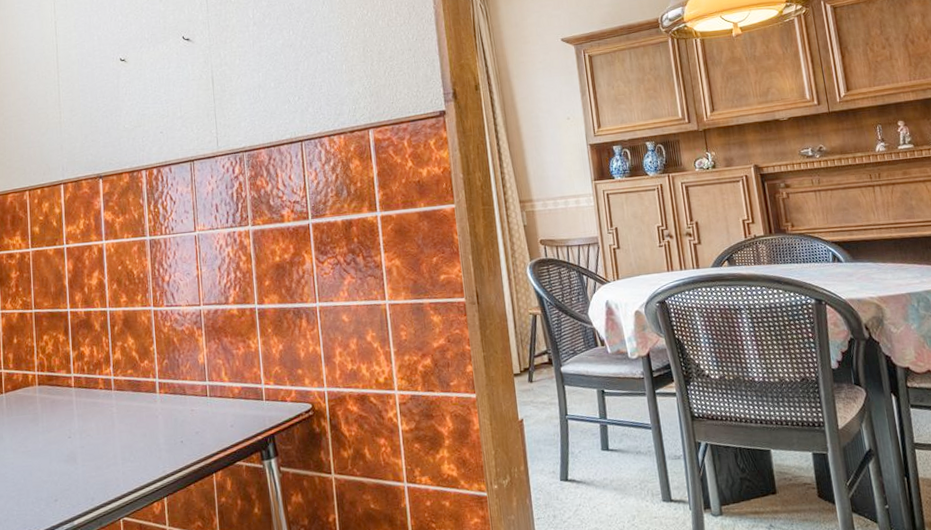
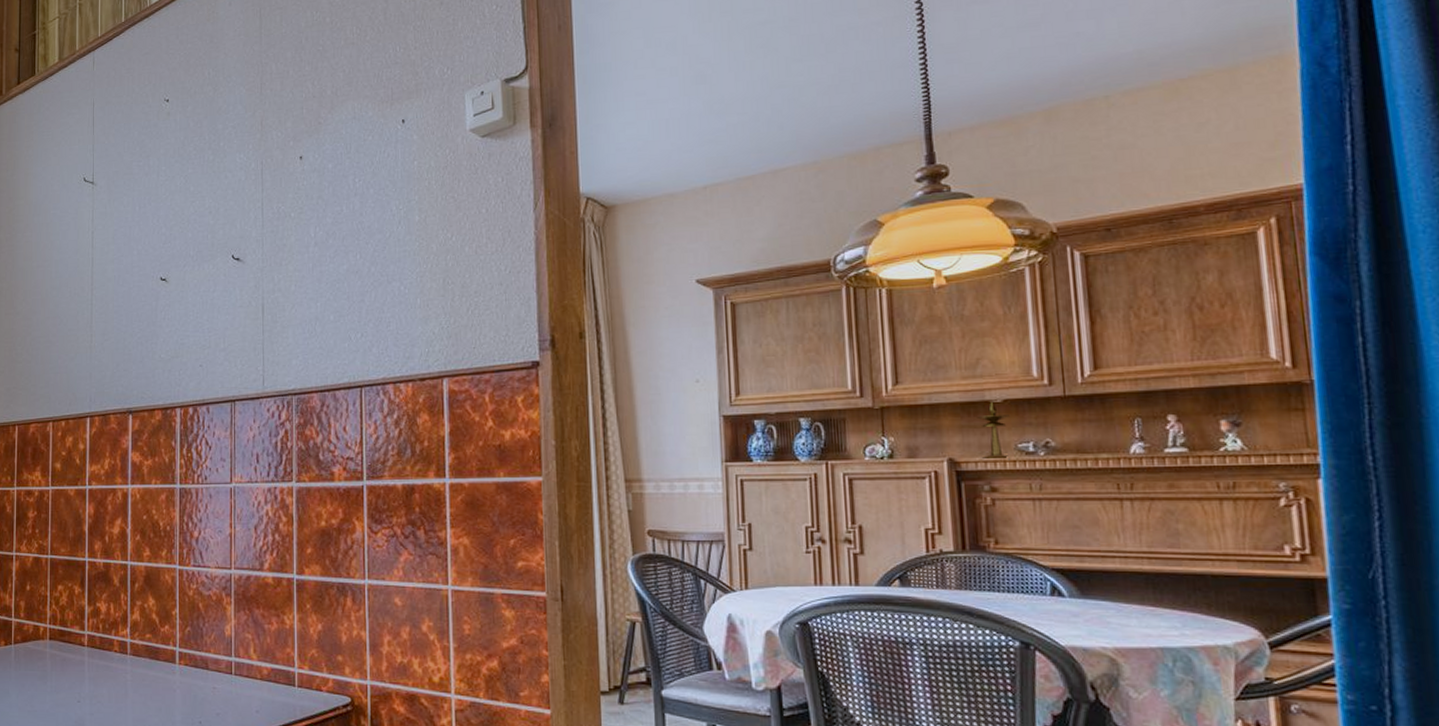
candlestick: none [771,118,797,164] -> present [976,399,1011,461]

